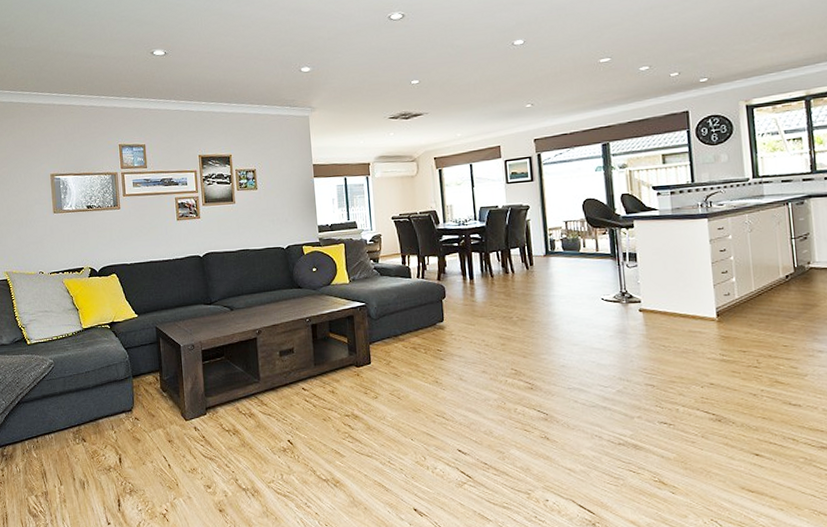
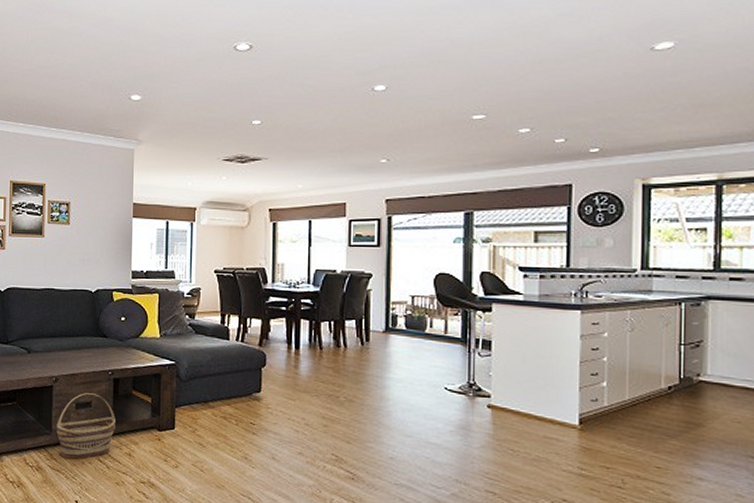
basket: none [264,340,318,404] -> present [56,393,115,460]

